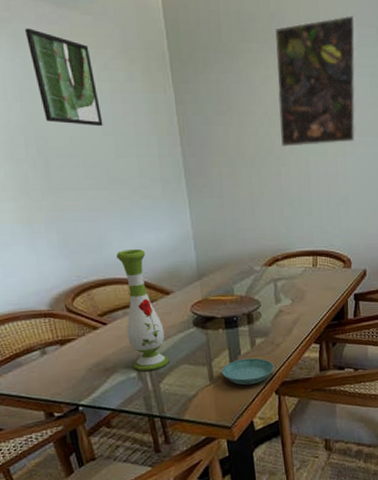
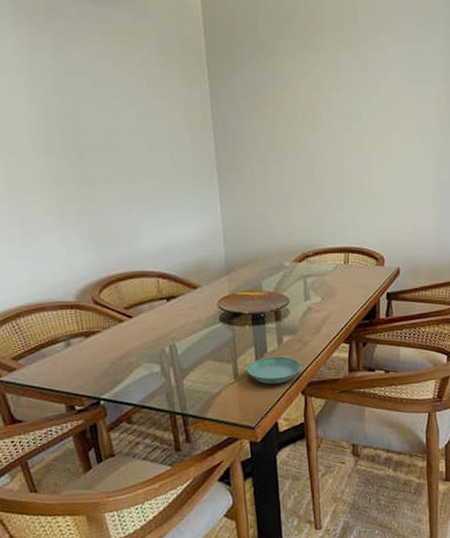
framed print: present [24,28,103,127] -> none [67,26,138,121]
vase: present [116,249,170,372] -> none [145,243,194,367]
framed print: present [275,14,357,147] -> none [312,11,395,142]

